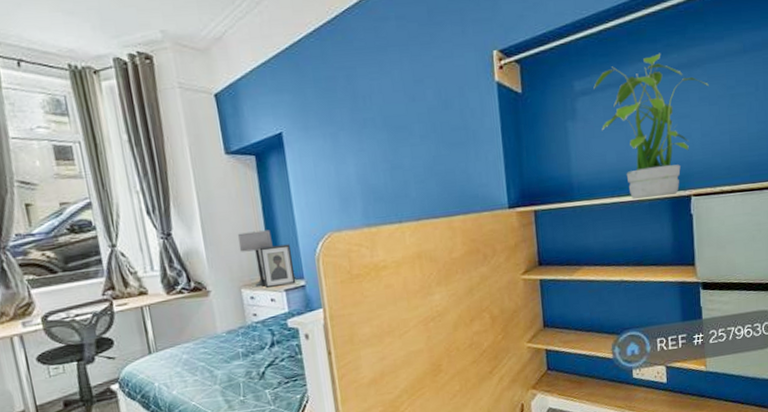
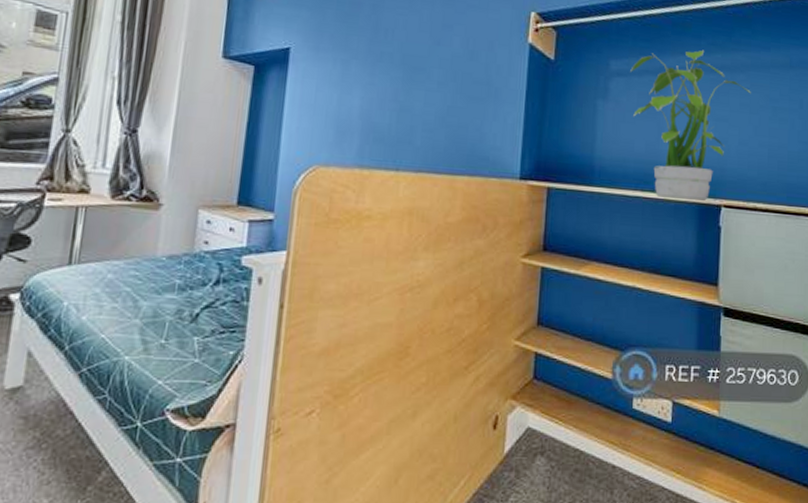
table lamp: present [237,230,273,288] -> none [209,145,250,212]
picture frame: present [259,244,297,289] -> none [226,166,267,216]

